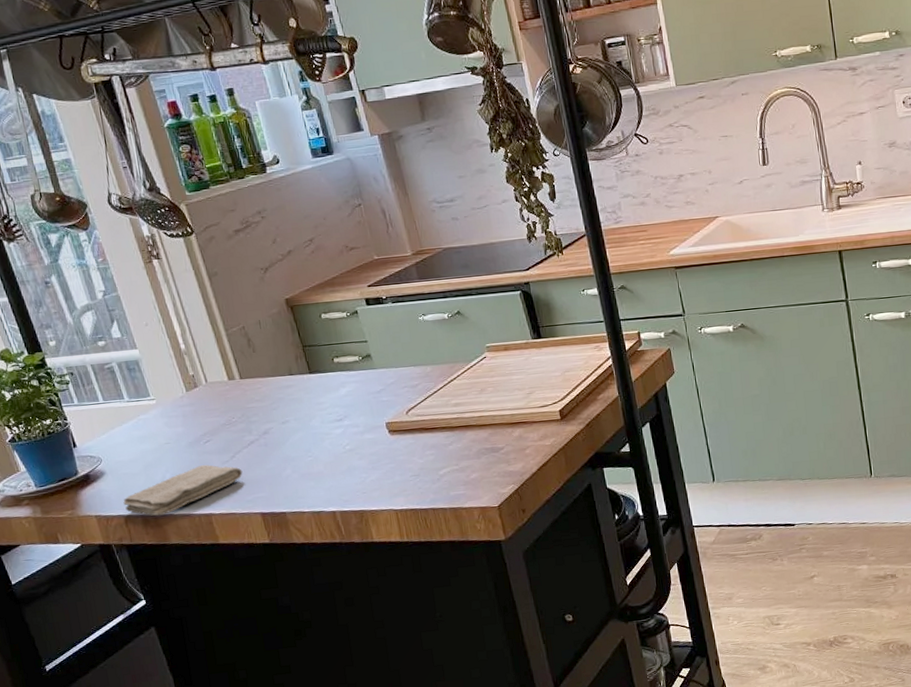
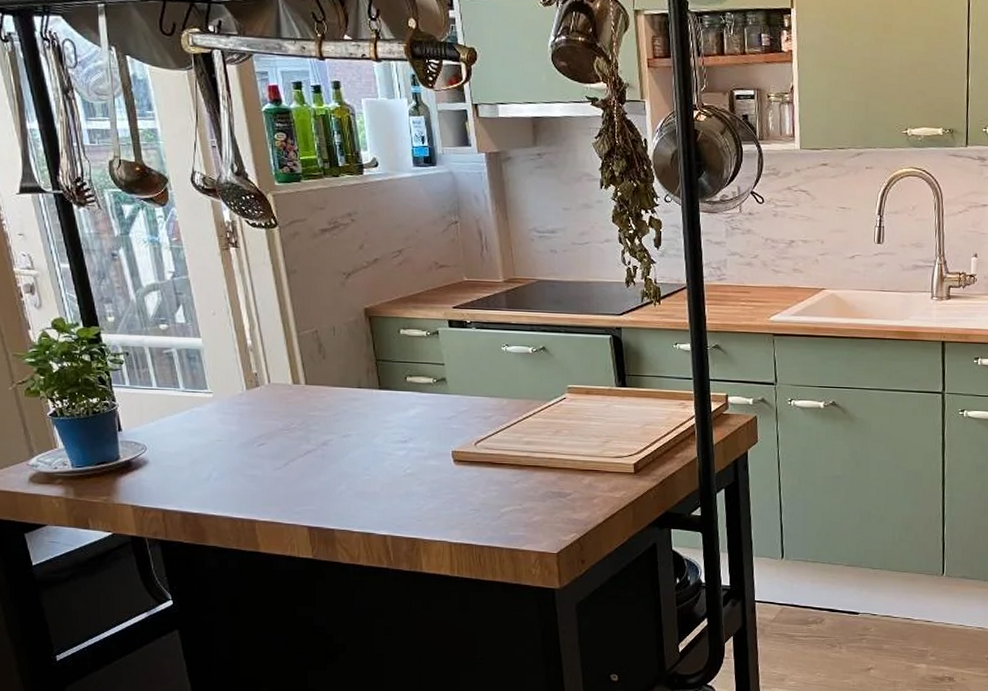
washcloth: present [123,465,243,516] -> none [163,468,295,515]

